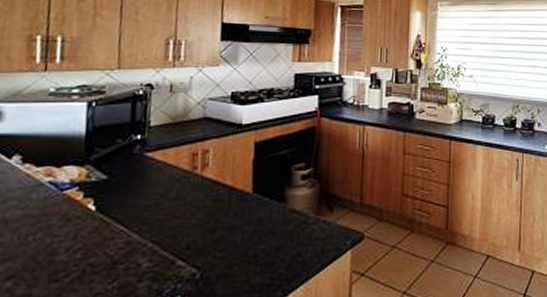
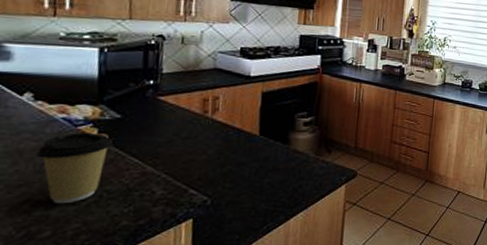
coffee cup: none [21,196,98,281] -> present [36,132,113,204]

